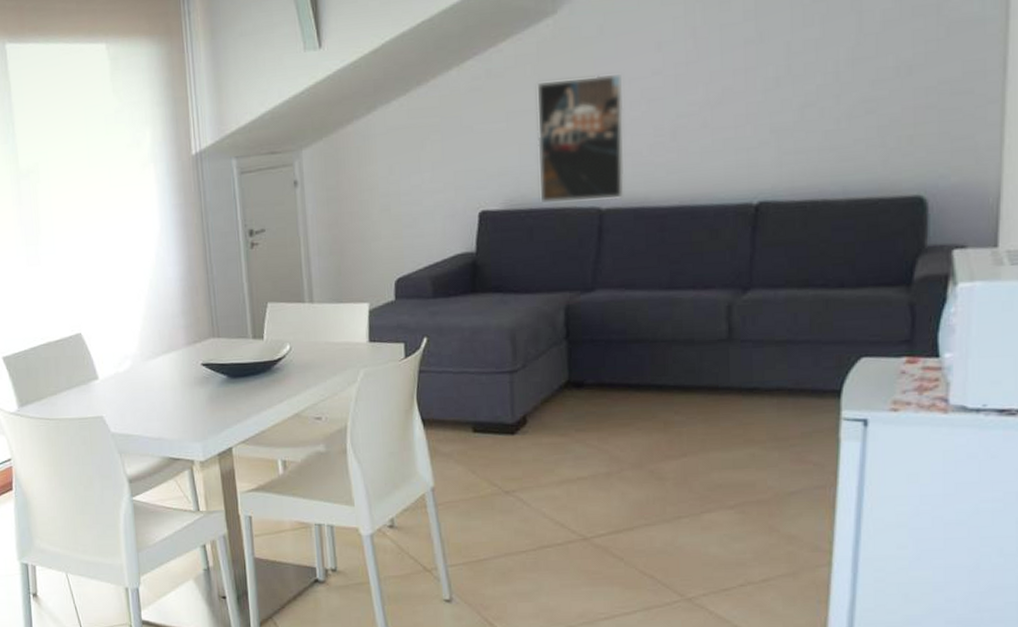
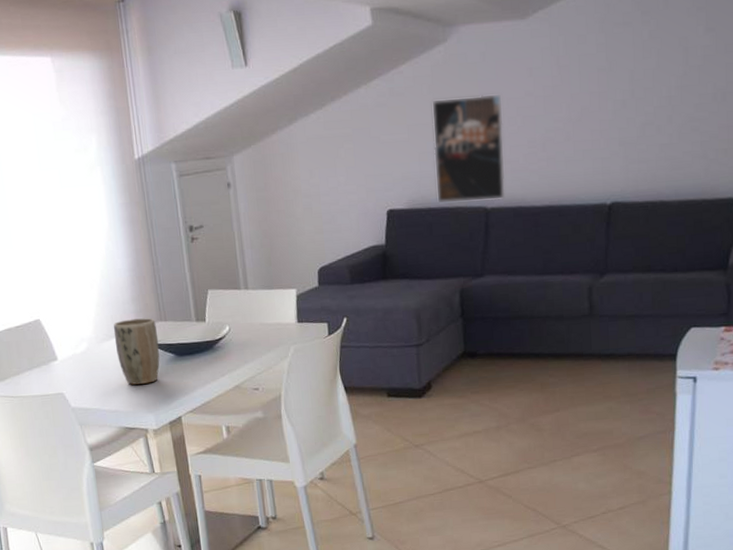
plant pot: none [160,334,211,409] -> present [114,318,160,385]

